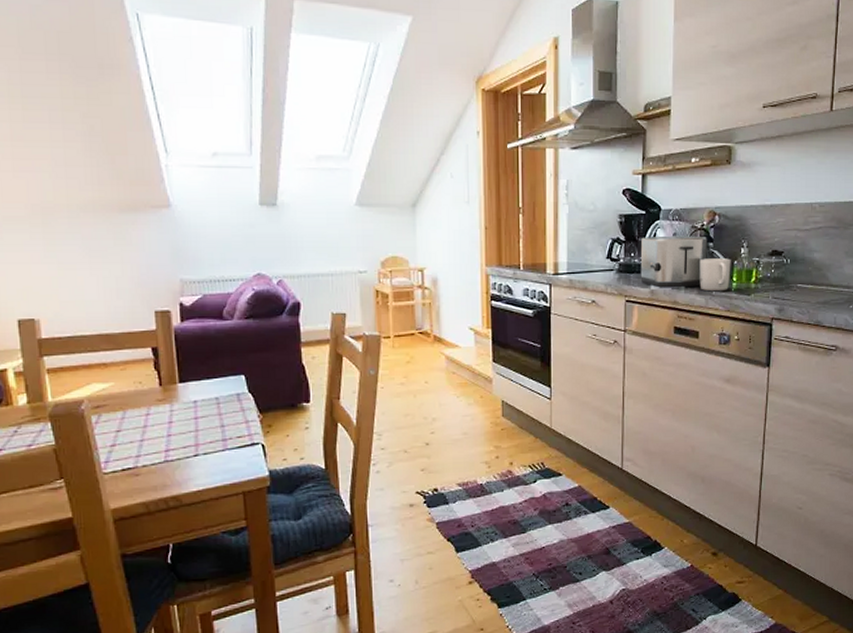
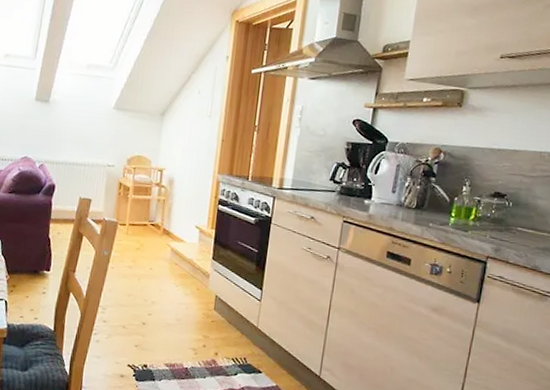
toaster: present [640,235,707,288] -> none [360,164,430,217]
mug: present [699,258,731,290] -> none [417,191,452,224]

